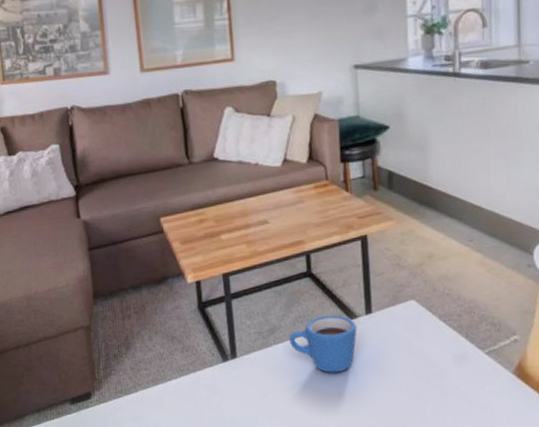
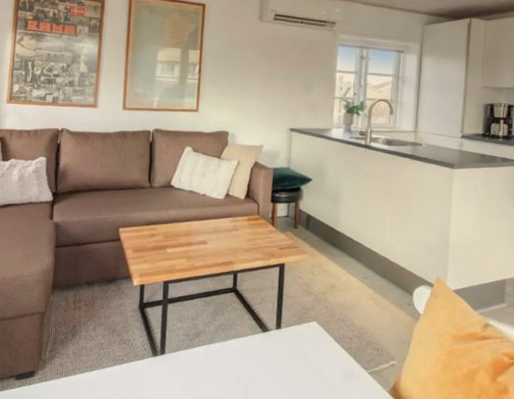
mug: present [288,315,357,373] -> none [210,326,268,377]

